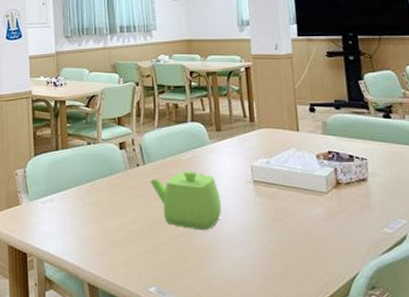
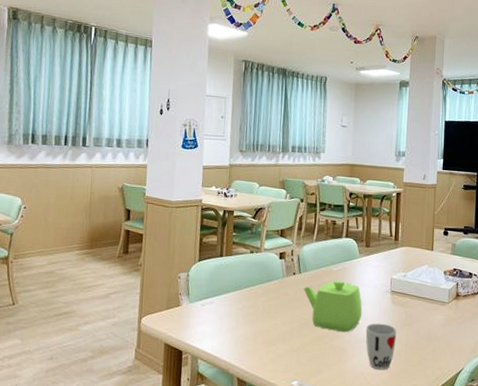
cup: none [228,219,268,275] -> present [365,323,397,370]

